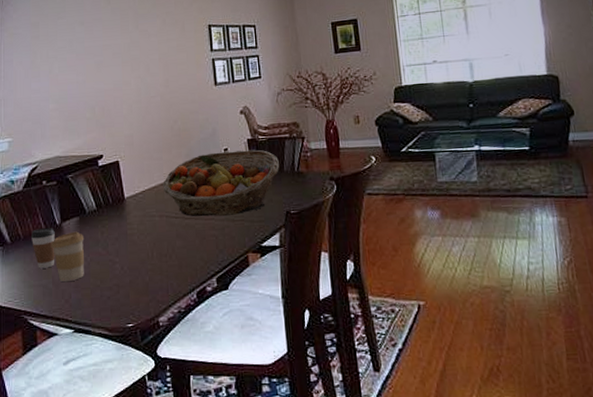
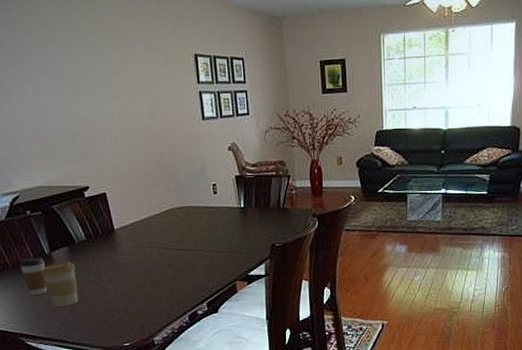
fruit basket: present [163,149,279,217] -> none [152,186,266,248]

